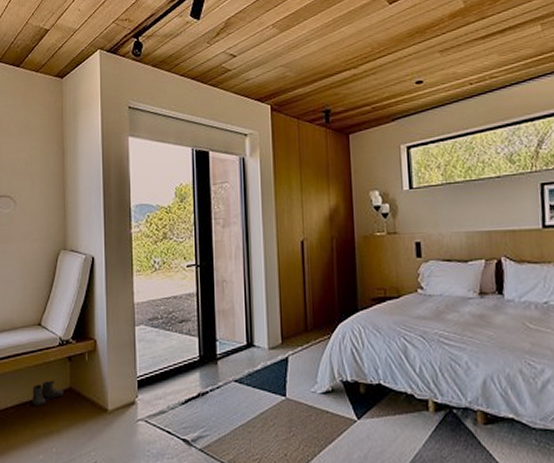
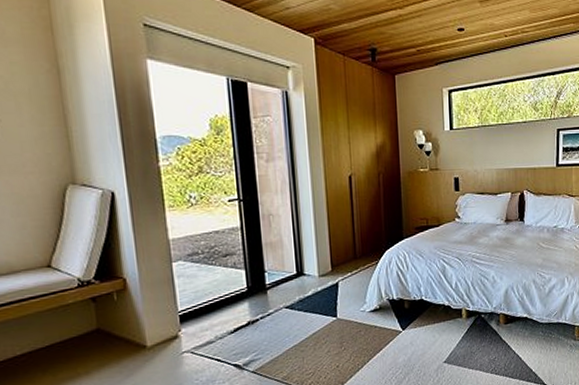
boots: present [32,380,64,406] -> none [47,323,91,351]

